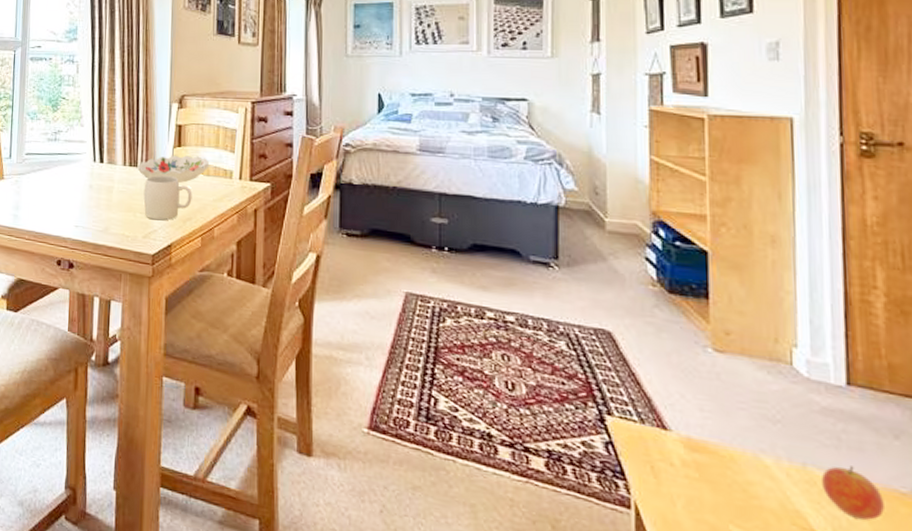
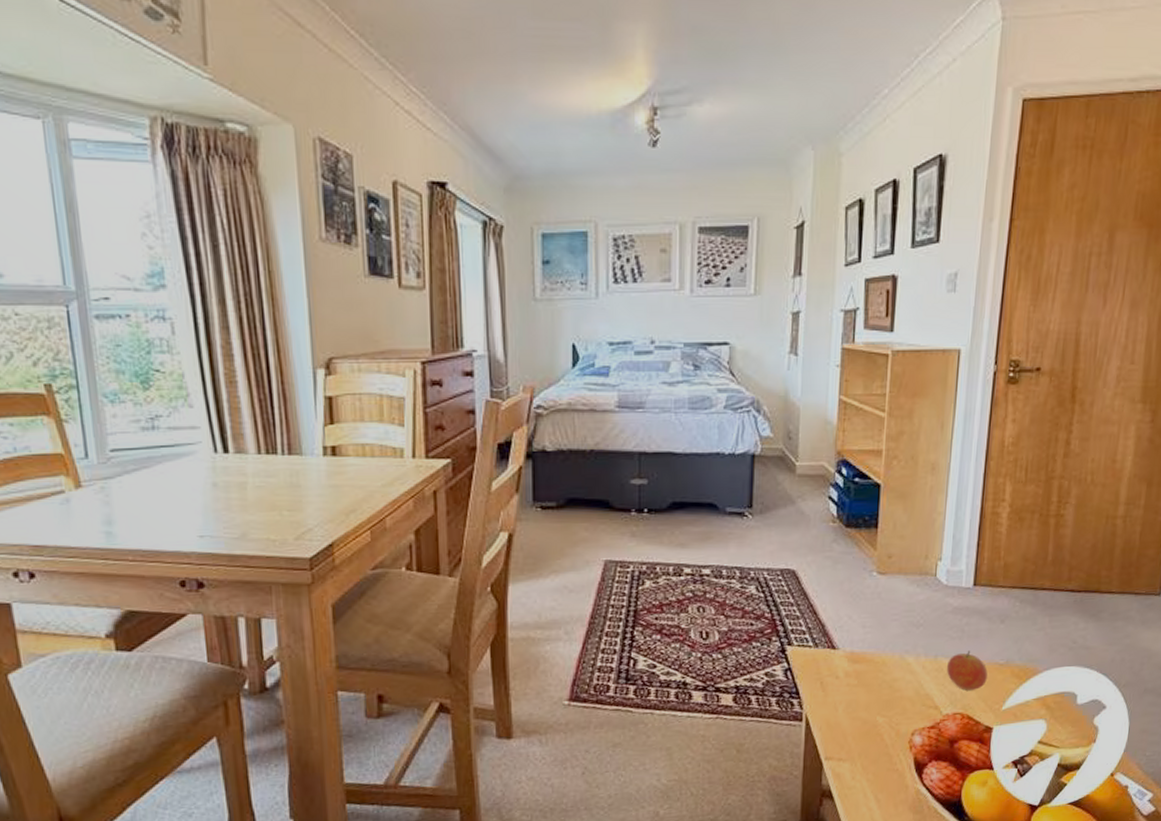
decorative bowl: present [137,155,210,184] -> none [277,434,374,470]
mug: present [143,175,192,221] -> none [289,461,355,517]

